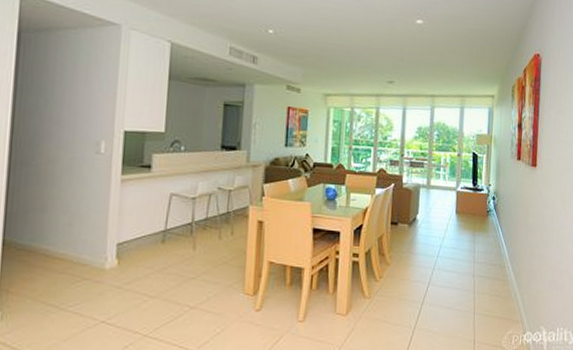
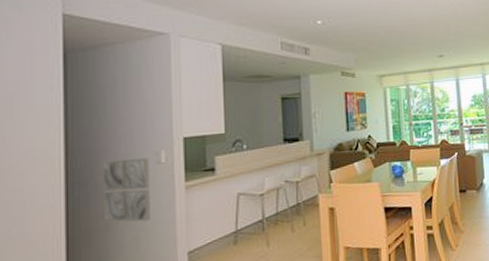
wall art: none [40,143,89,208] -> present [102,157,150,222]

